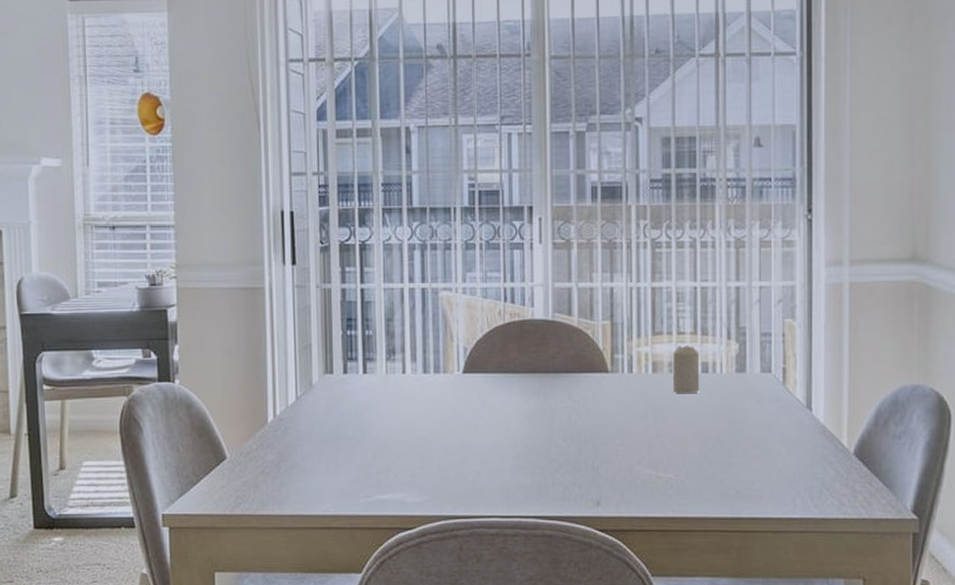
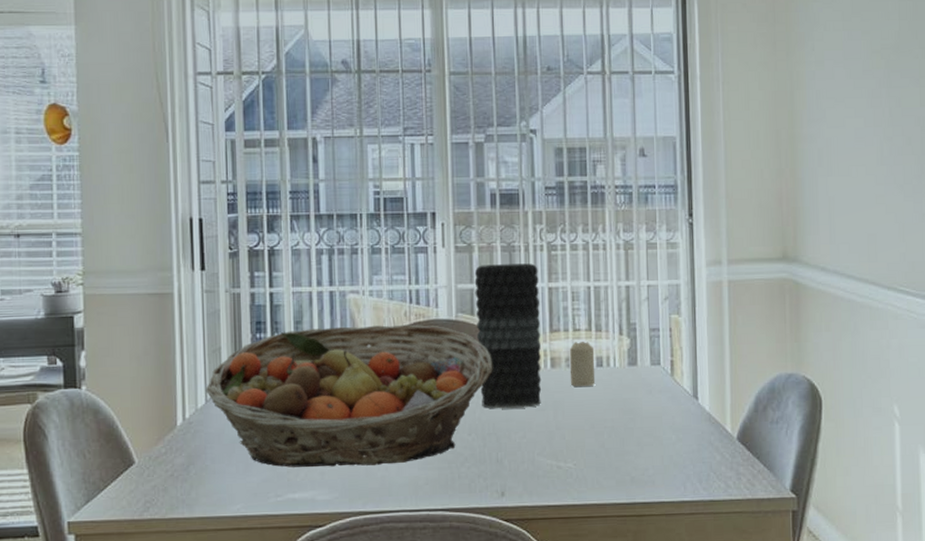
fruit basket: none [296,324,591,469] -> present [205,324,493,468]
vase: none [573,261,642,415] -> present [474,263,542,409]

